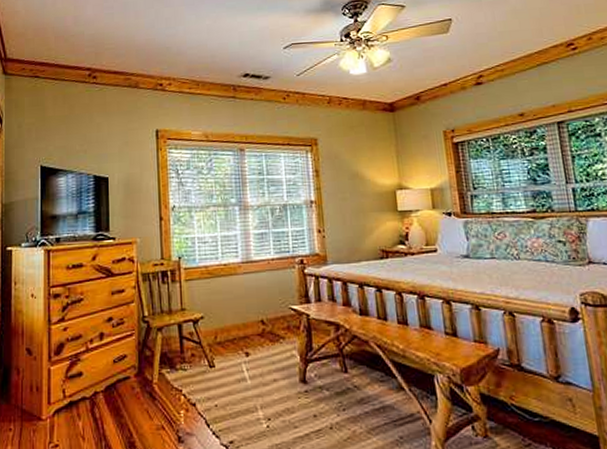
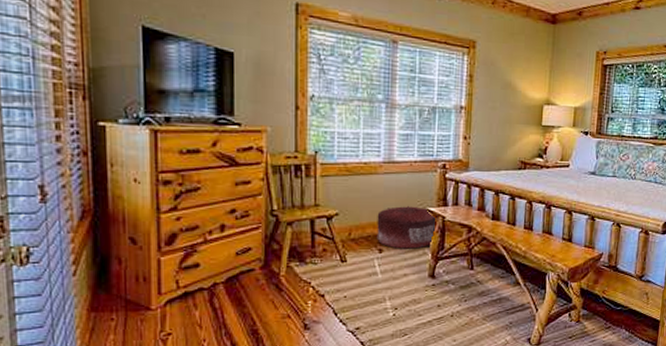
pouf: none [240,304,302,352] -> present [377,205,438,249]

